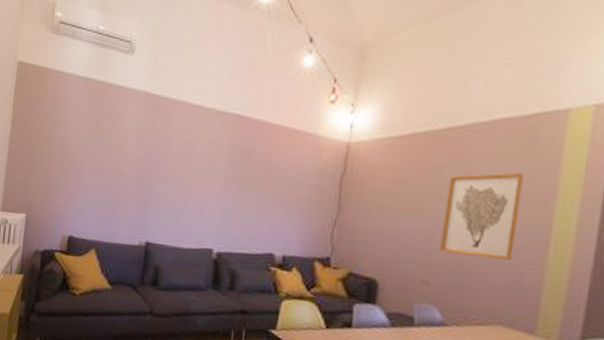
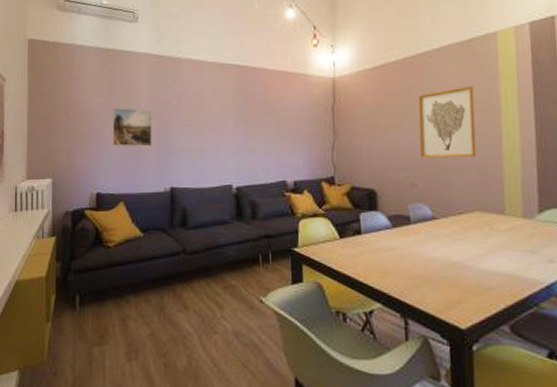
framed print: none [90,147,137,194] -> present [112,108,152,147]

